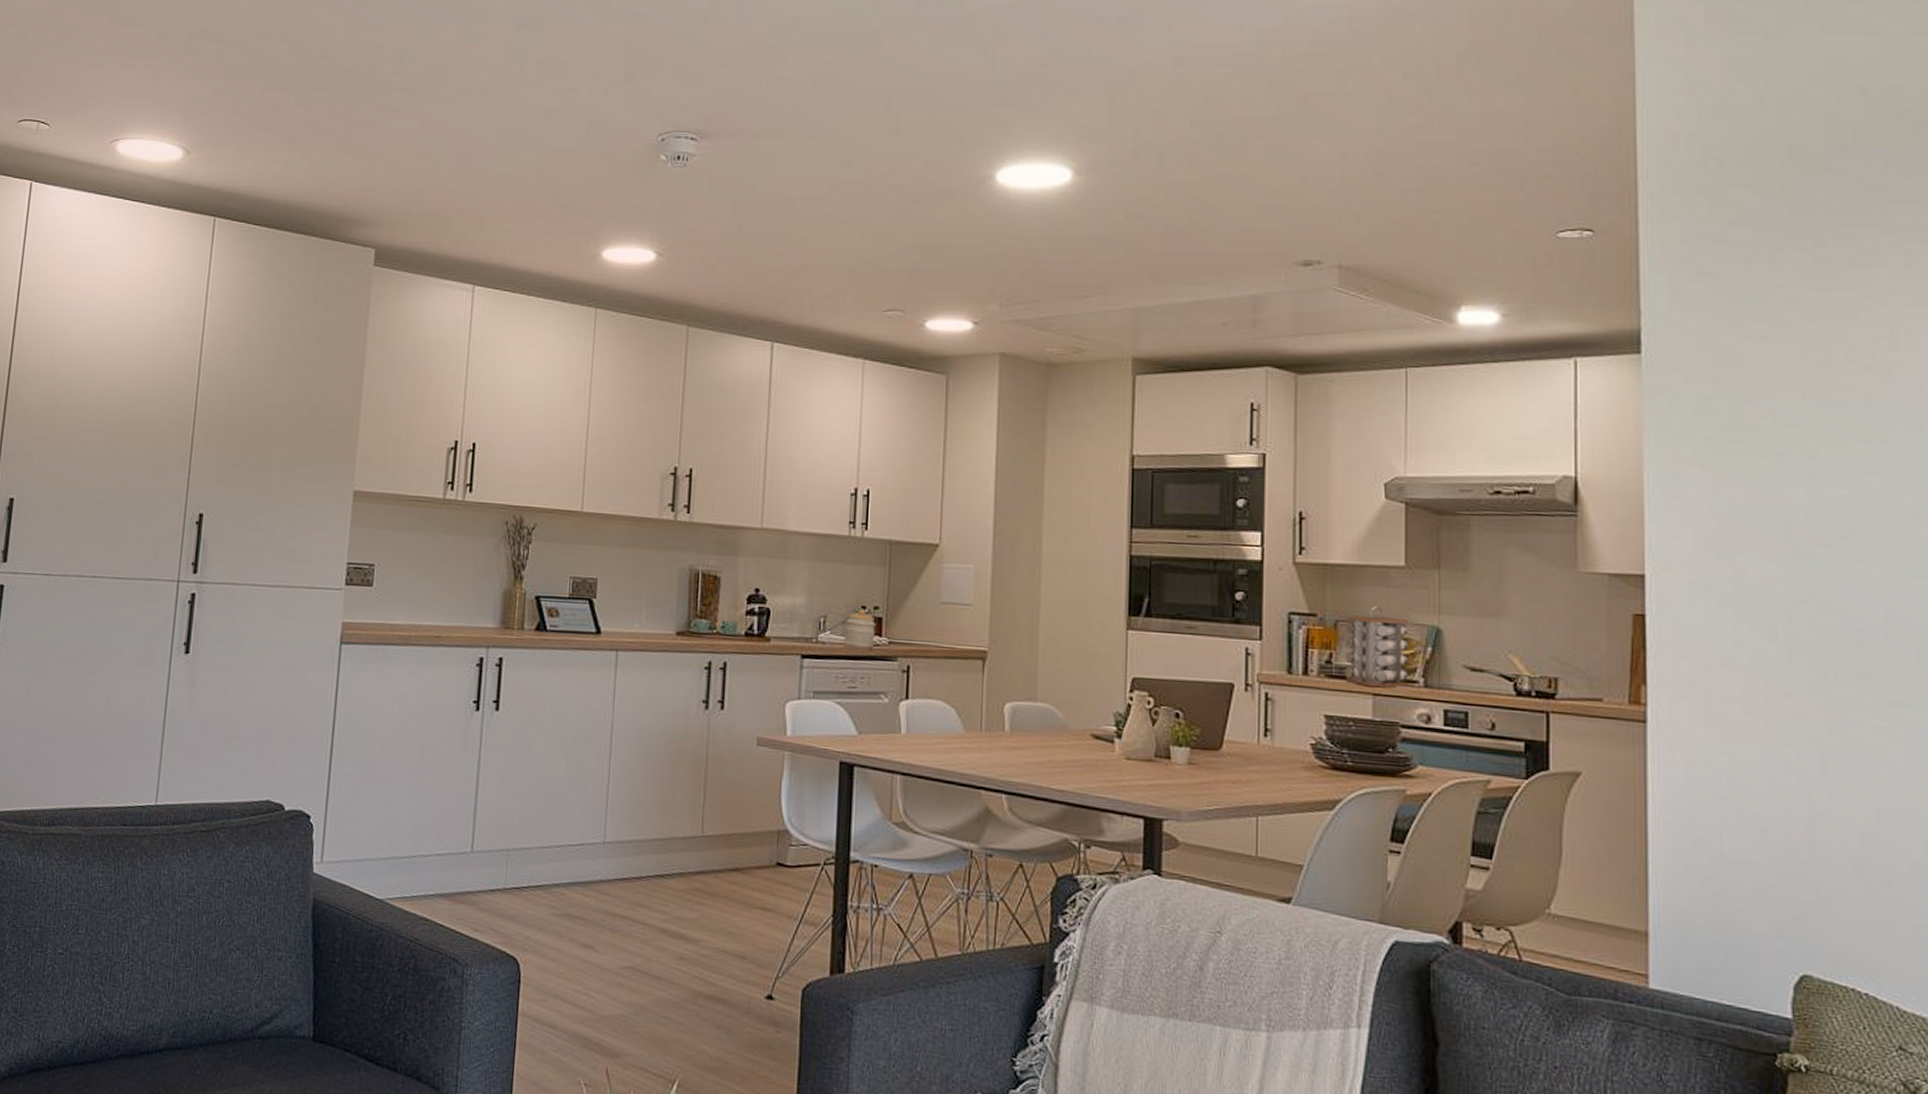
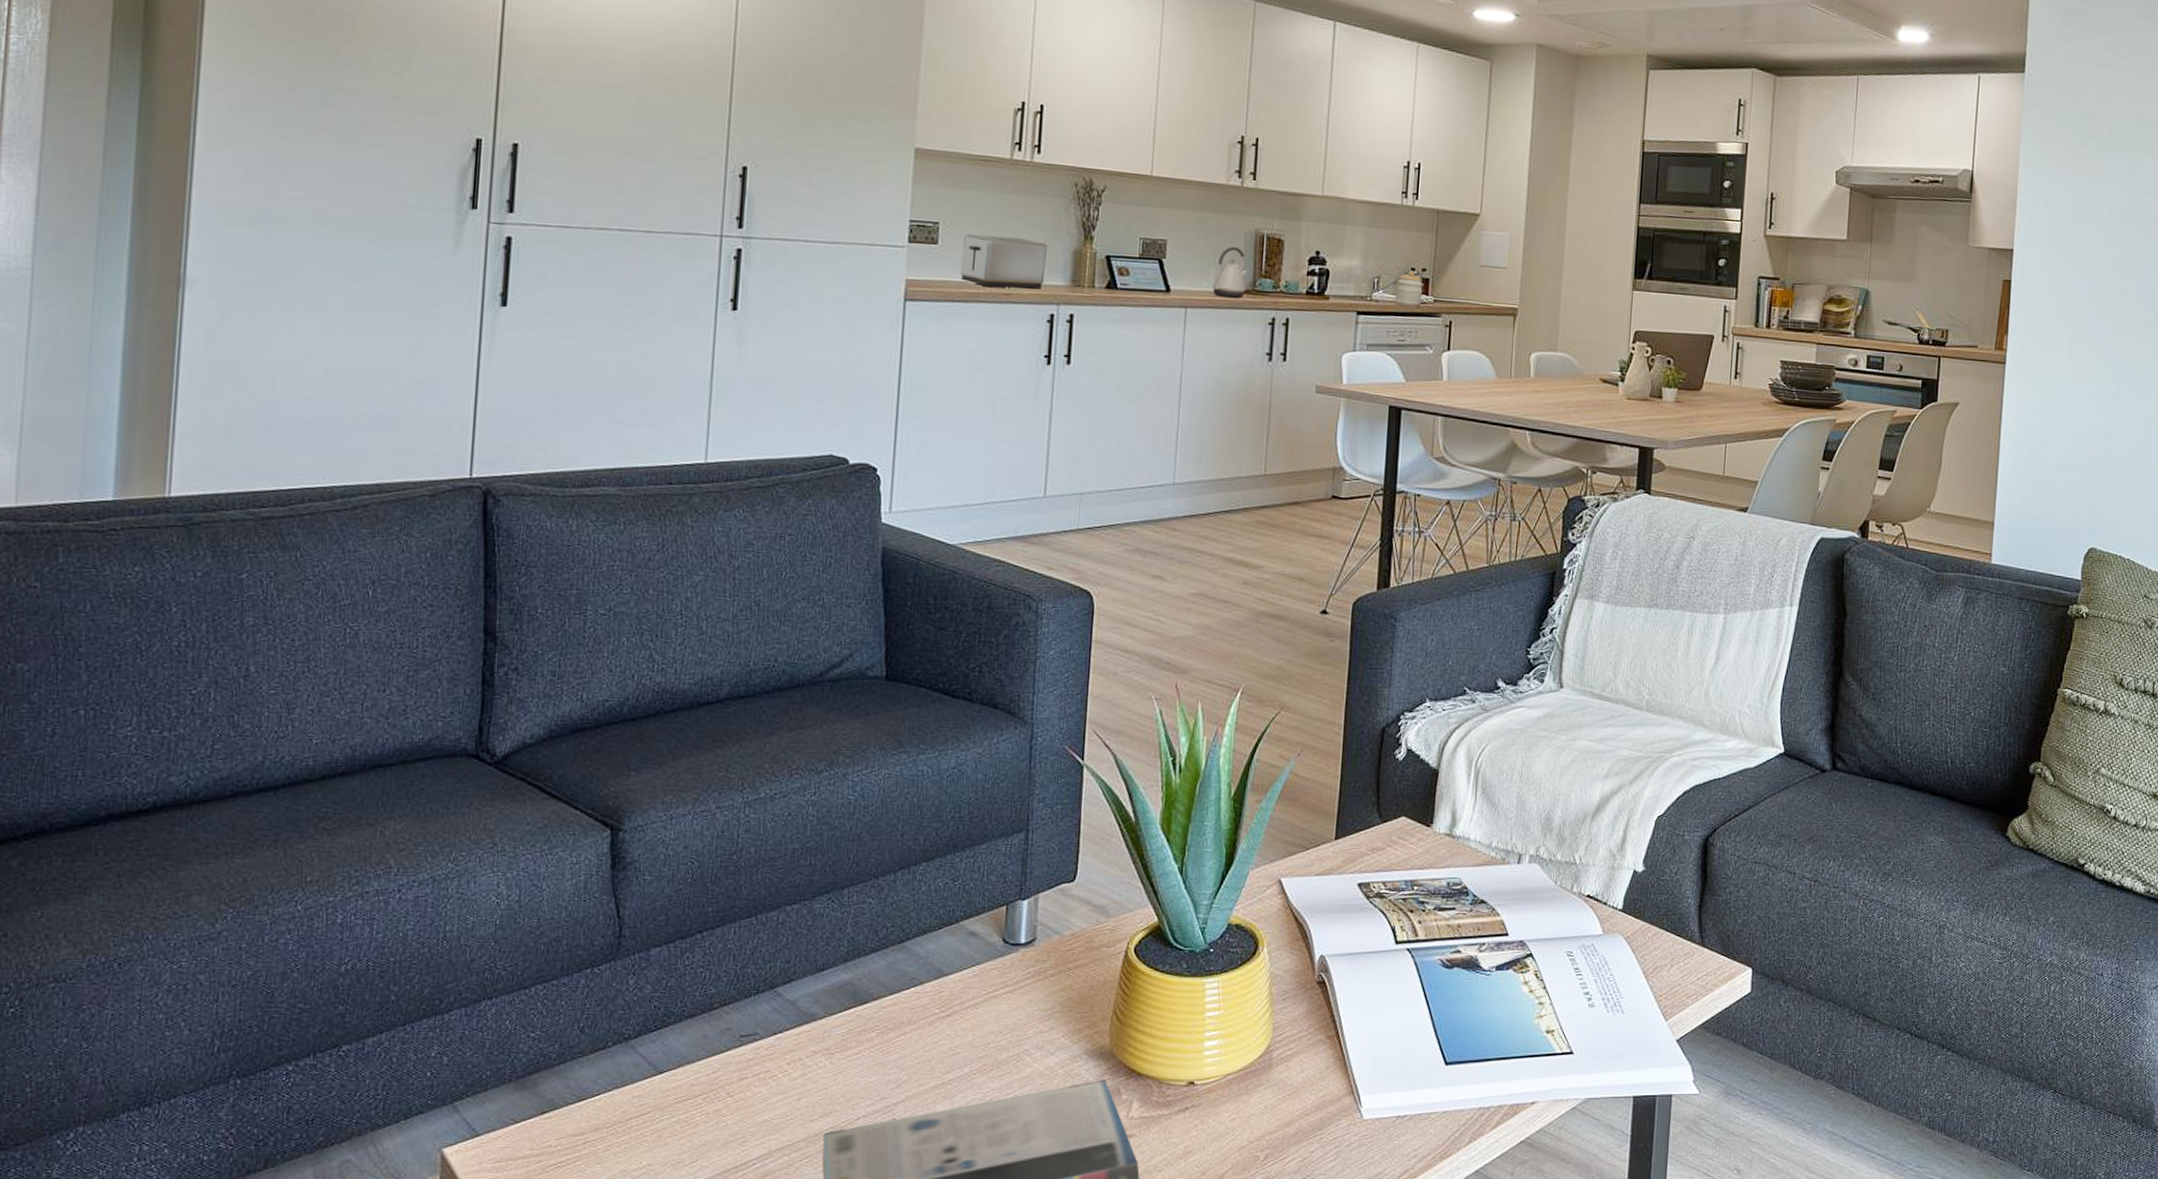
toaster: none [393,576,477,632] -> present [960,234,1047,289]
kettle: none [645,585,682,642] -> present [1212,247,1248,299]
spice rack: present [1345,606,1408,689] -> none [1797,272,1846,339]

